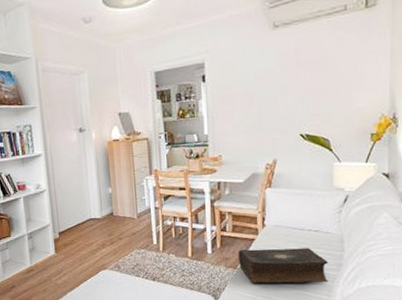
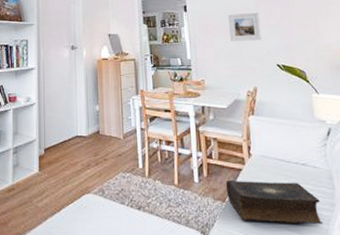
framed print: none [251,77,286,112] -> present [228,12,262,41]

